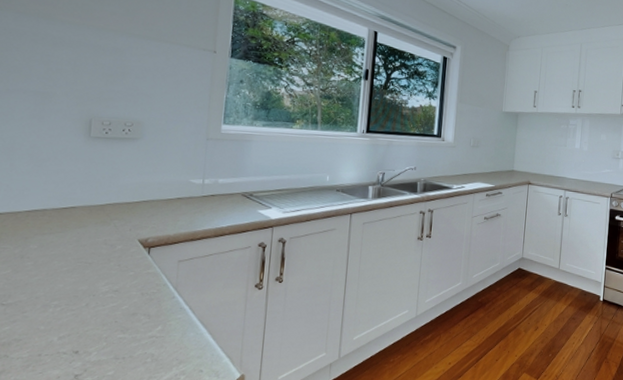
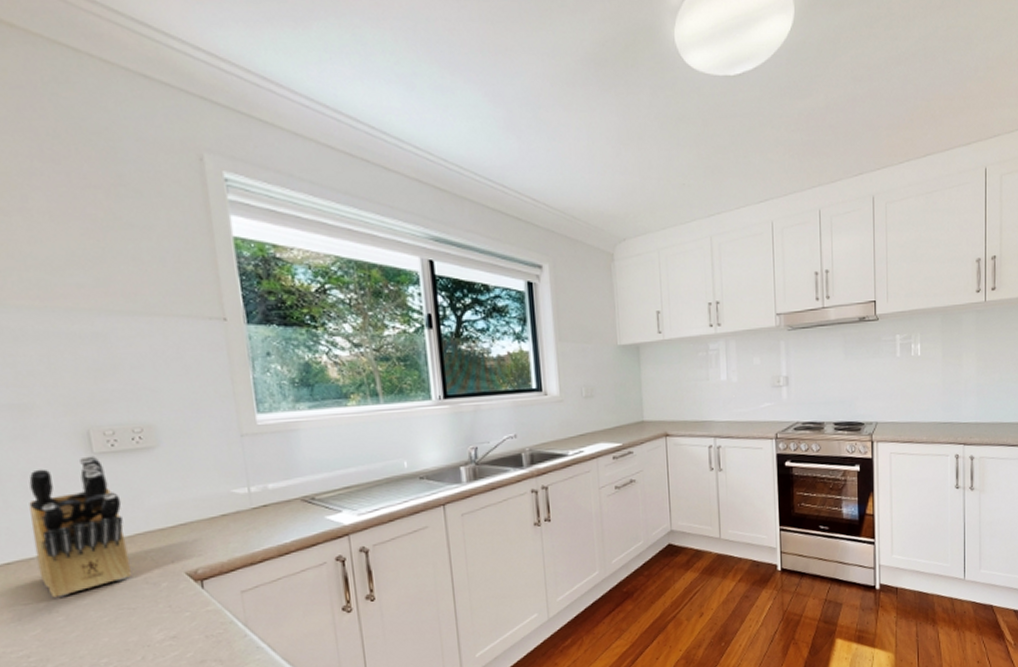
knife block: none [22,138,103,246] -> present [29,456,131,598]

